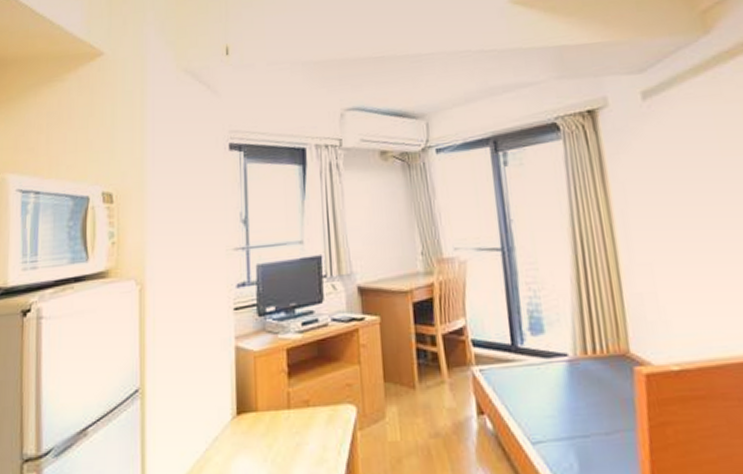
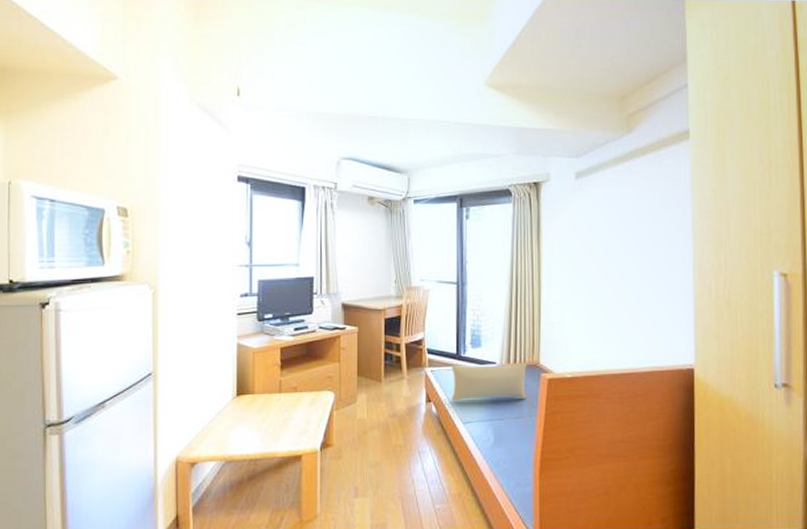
pillow: none [506,351,619,412] -> present [451,362,527,401]

